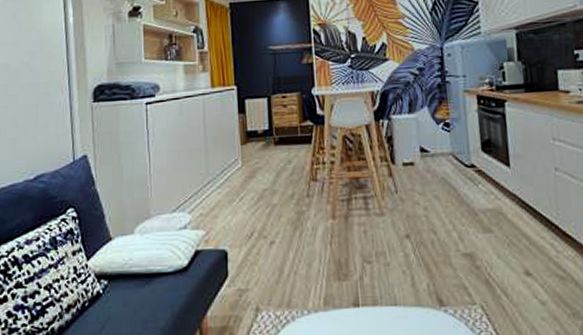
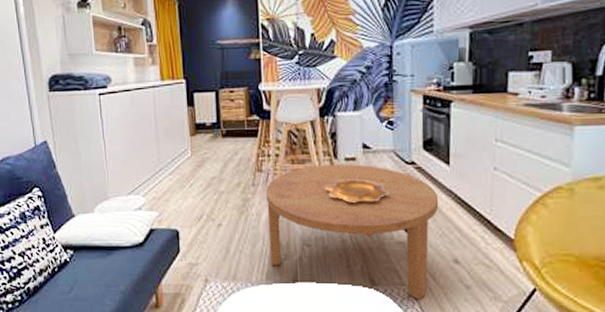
coffee table: none [322,169,503,321] -> present [266,164,439,300]
decorative bowl: none [383,185,451,212] -> present [325,179,389,203]

